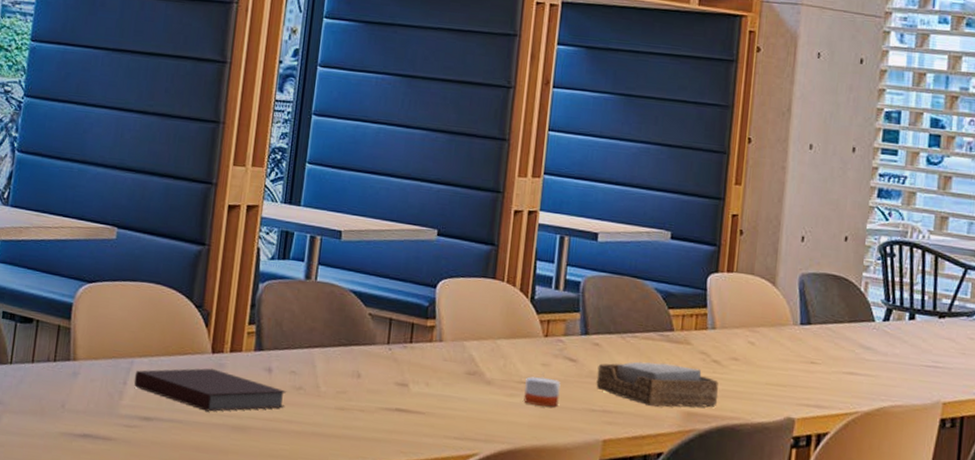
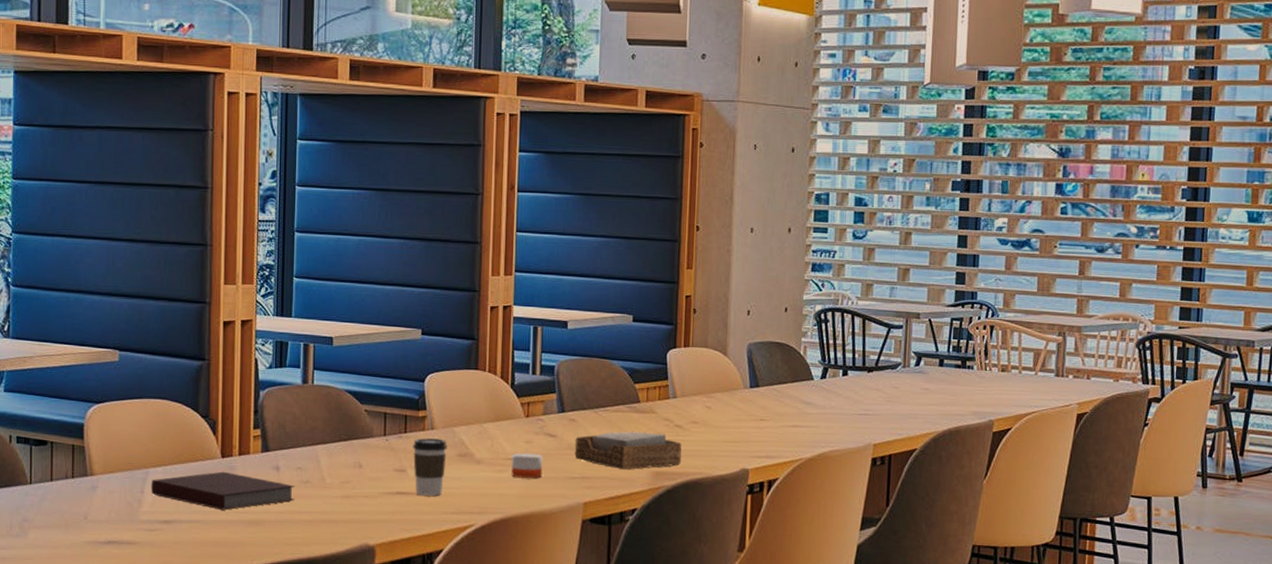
coffee cup: none [416,350,456,417] -> present [412,438,447,497]

